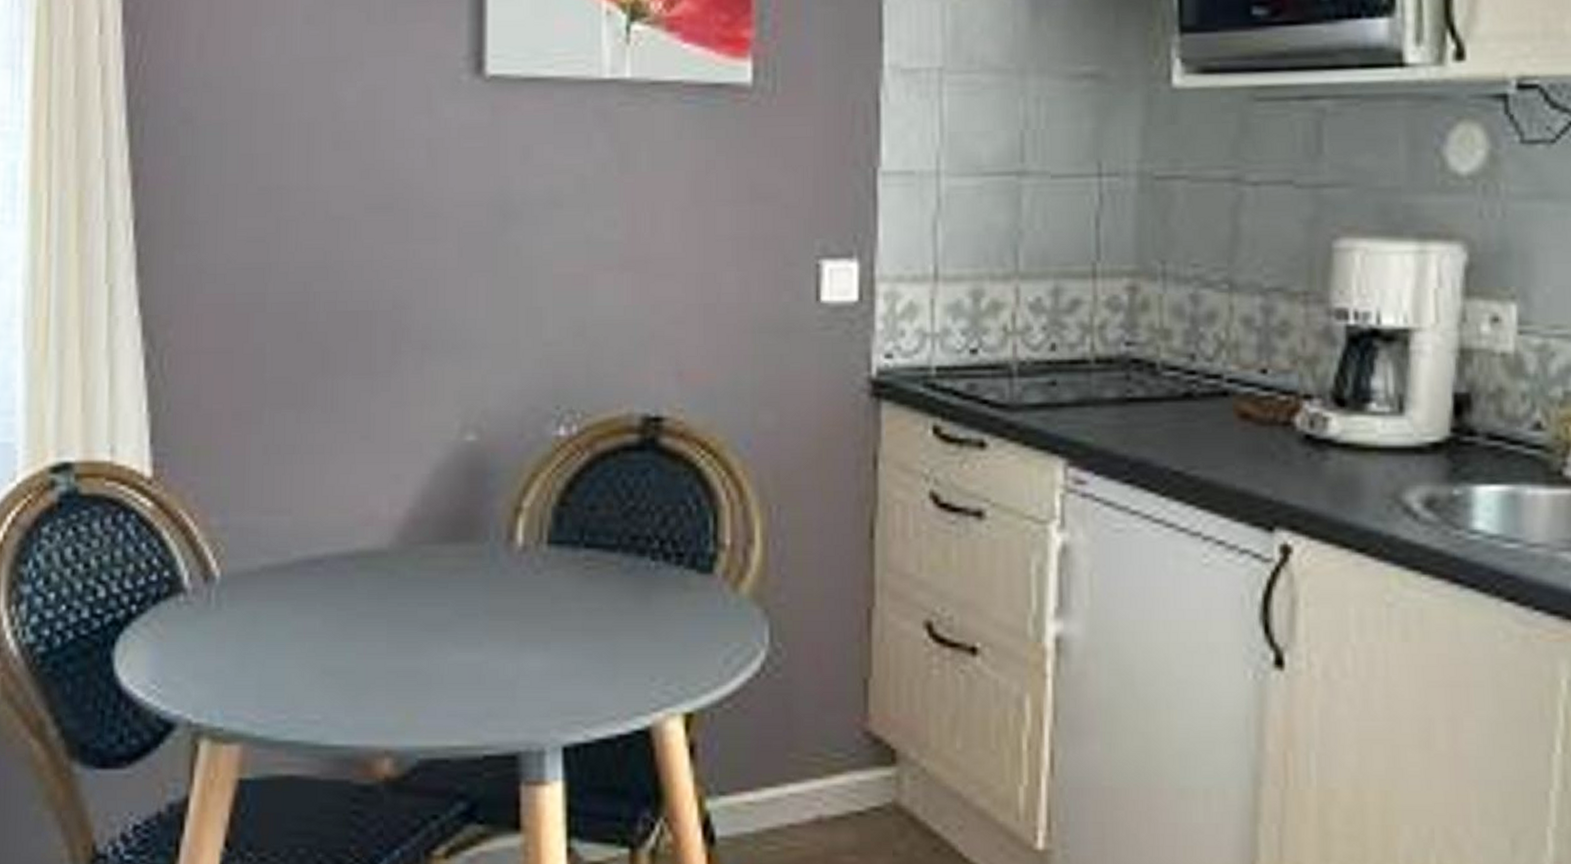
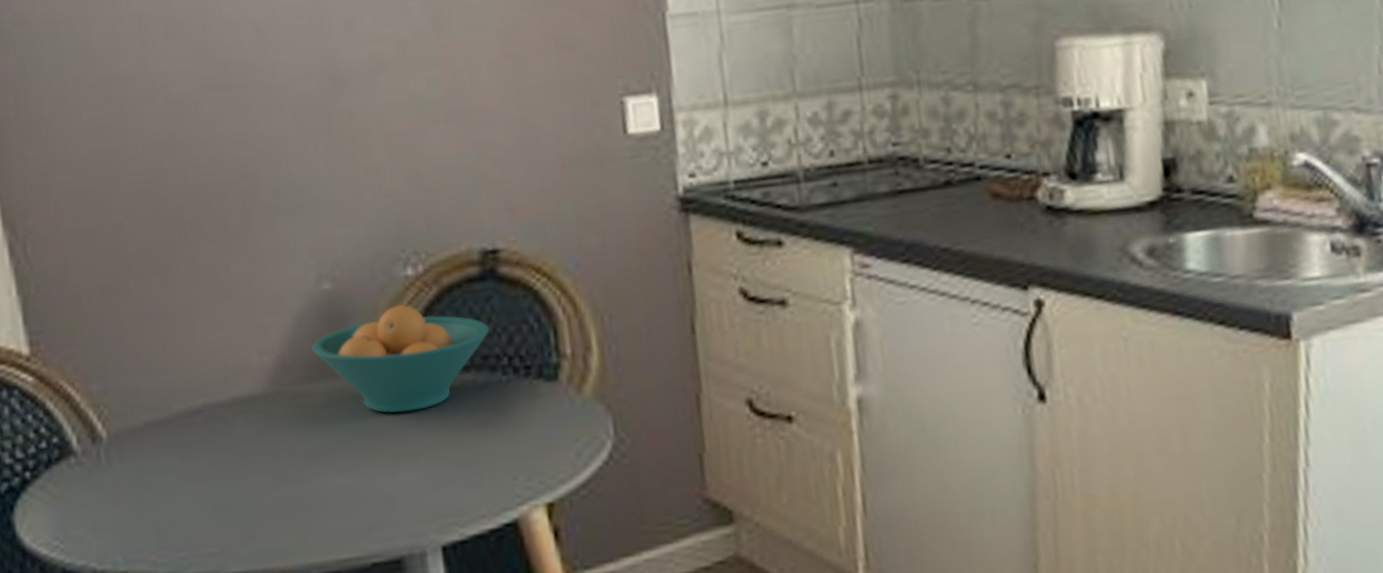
fruit bowl: none [447,467,642,589] -> present [311,304,489,413]

